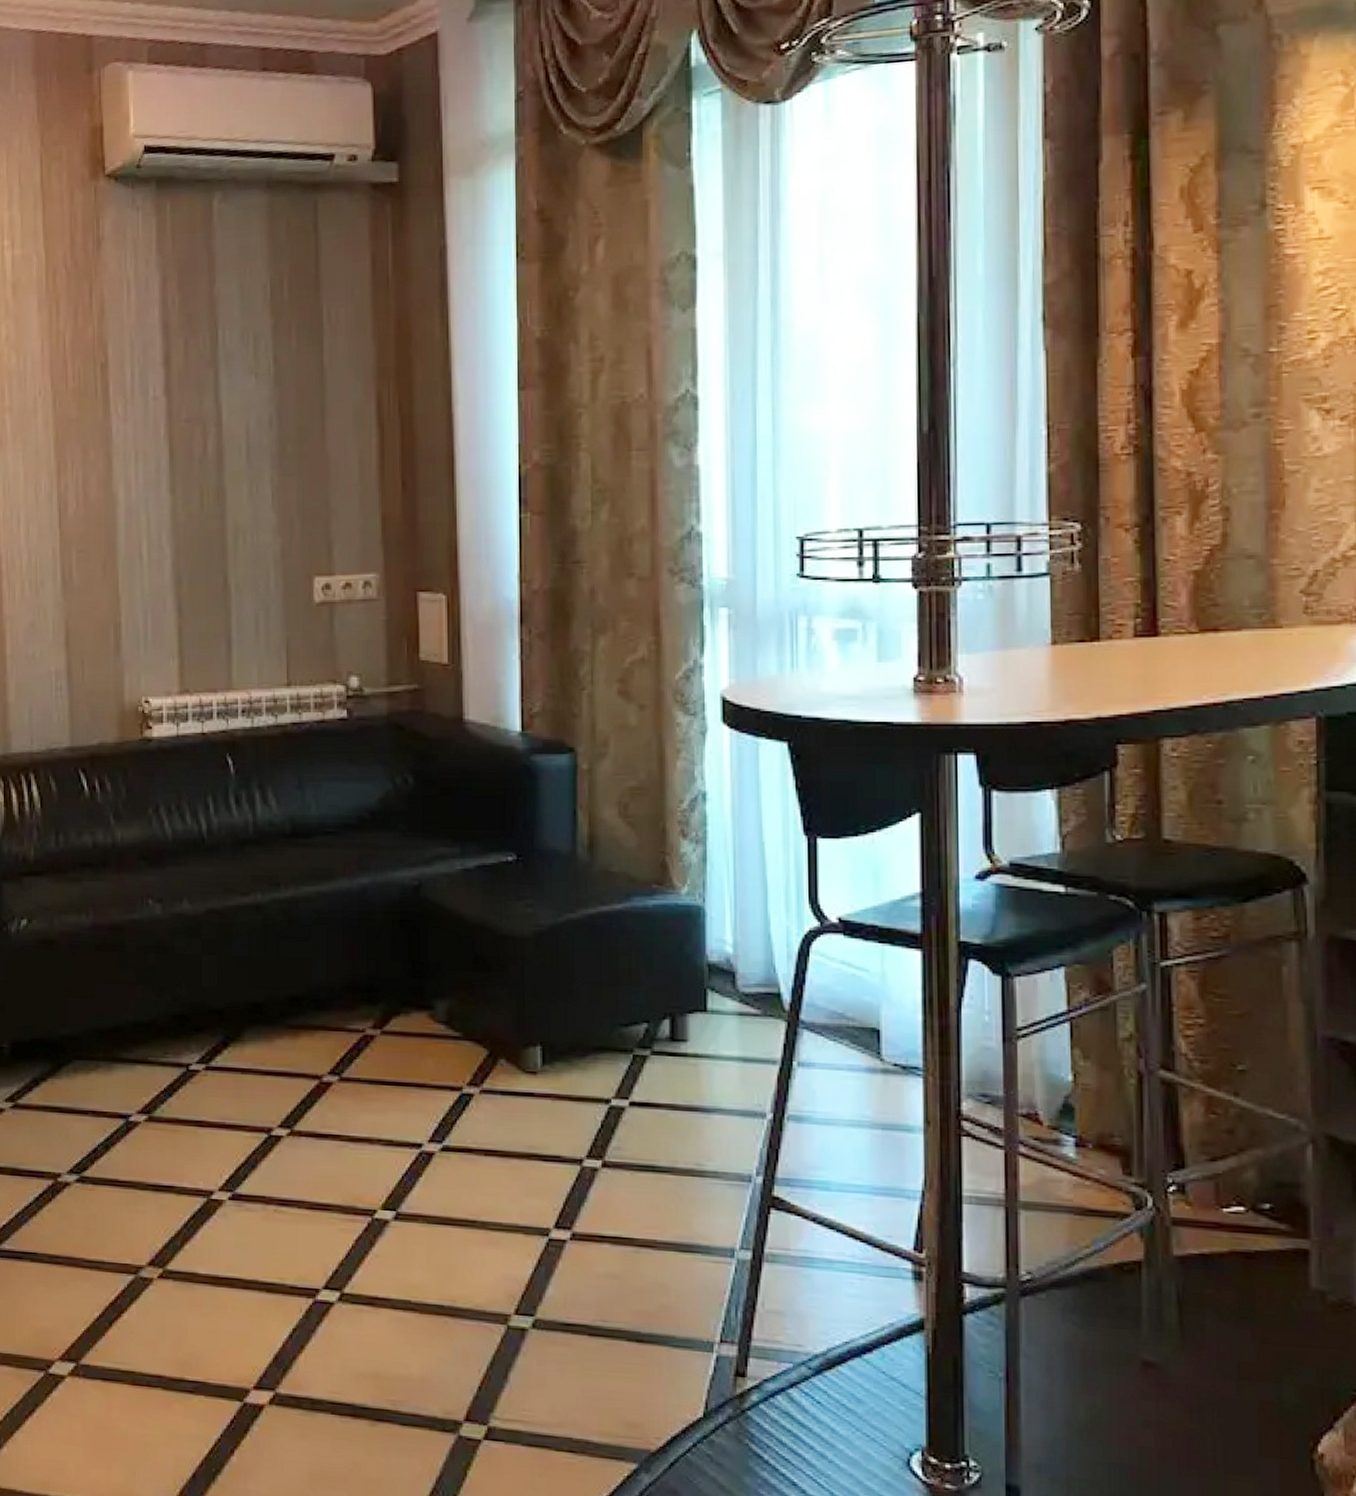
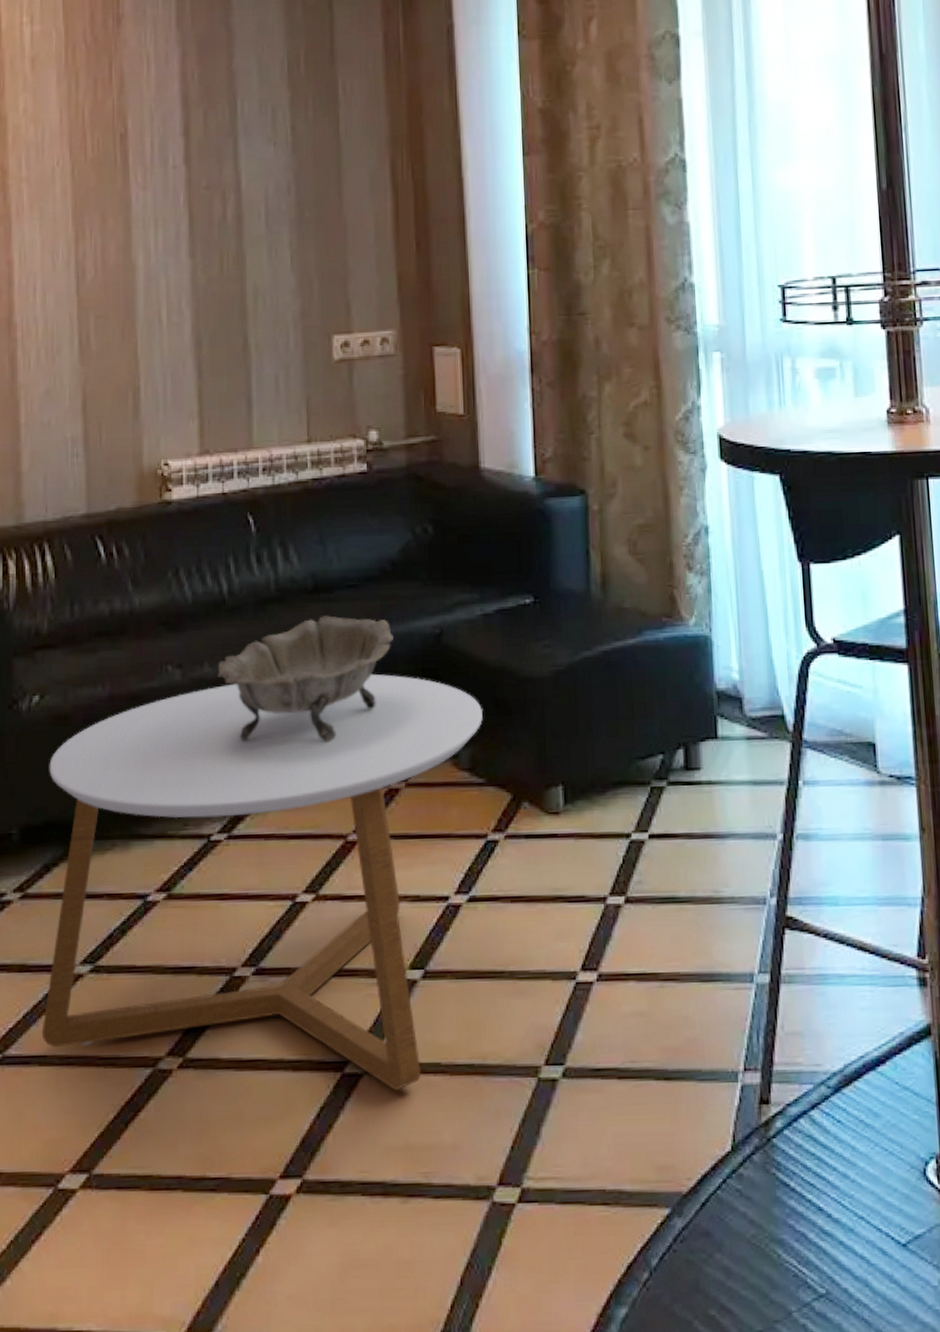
coffee table: none [32,921,460,1322] -> present [41,673,483,1090]
decorative bowl: none [196,861,371,985] -> present [217,616,393,743]

